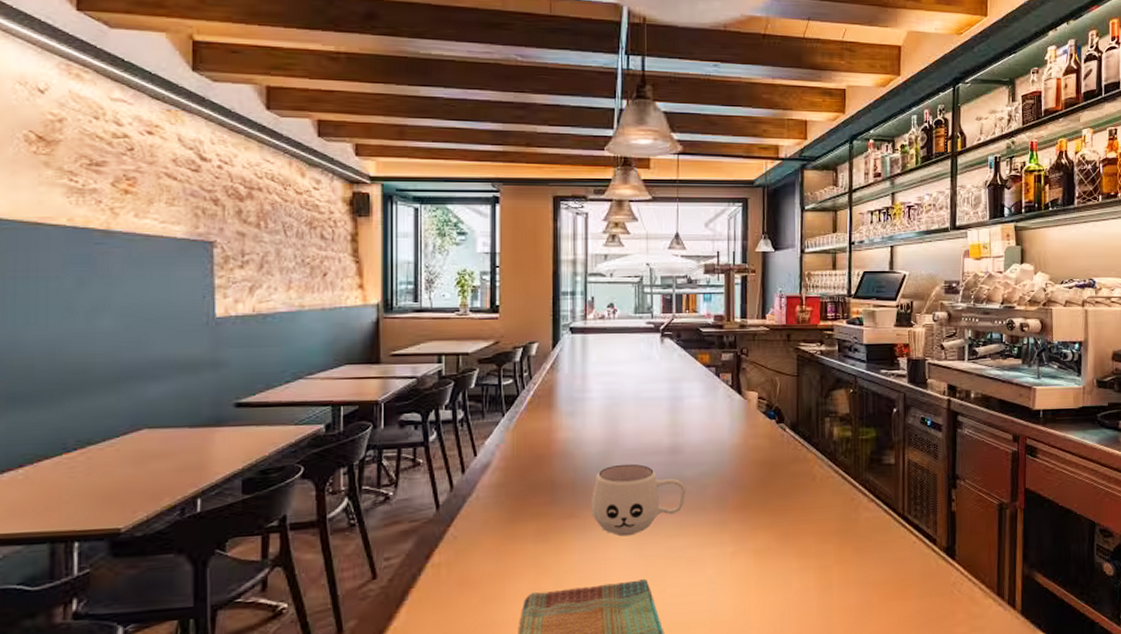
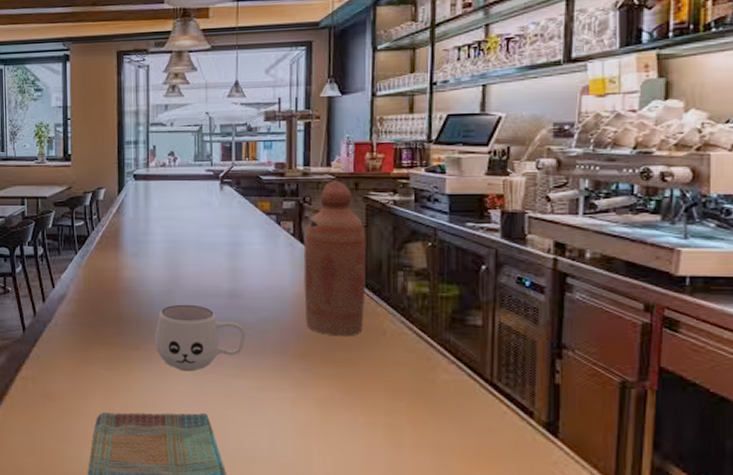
bottle: none [741,332,798,485] -> present [303,181,367,337]

